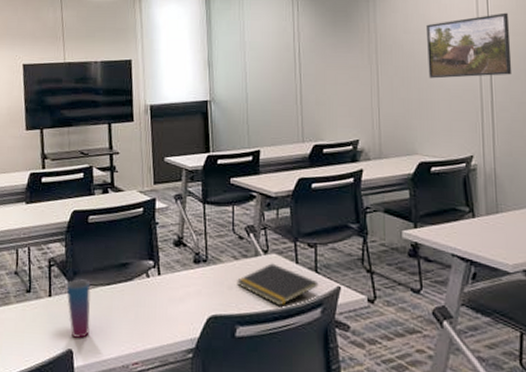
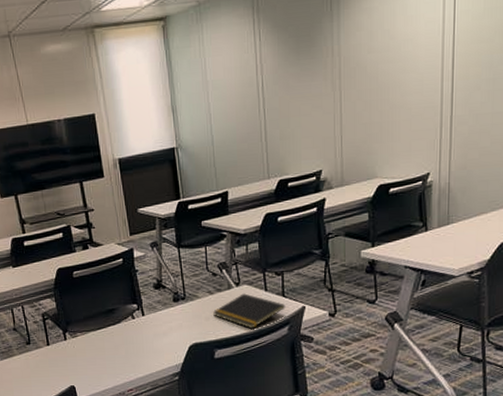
cup: present [65,279,91,338] -> none [60,327,88,376]
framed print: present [425,12,512,79] -> none [390,18,476,99]

